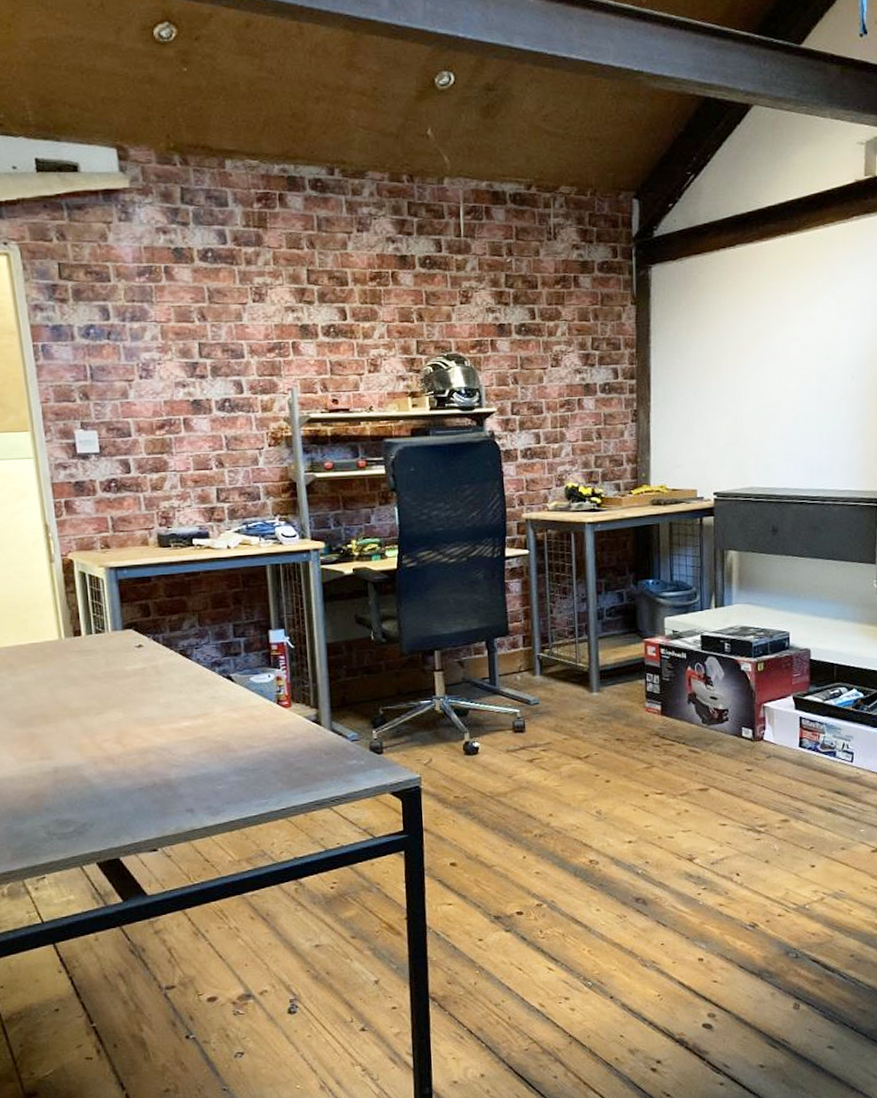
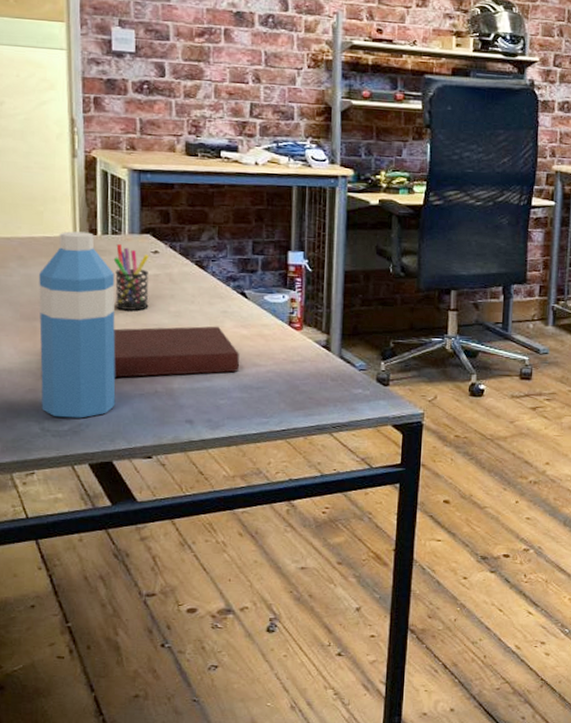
water bottle: none [30,634,117,820] -> present [39,231,116,418]
pen holder: none [99,642,139,707] -> present [113,244,149,311]
notebook: none [107,712,233,774] -> present [113,326,239,378]

